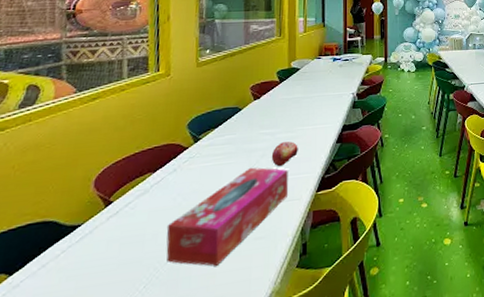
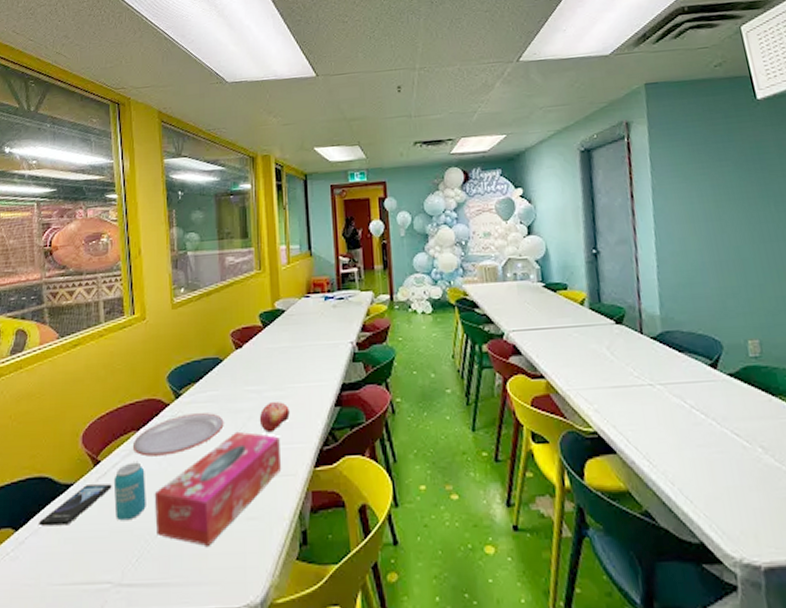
smartphone: none [38,221,123,268] -> present [39,484,112,527]
beverage can: none [124,200,159,254] -> present [113,462,146,521]
plate: none [147,153,239,194] -> present [132,413,224,457]

